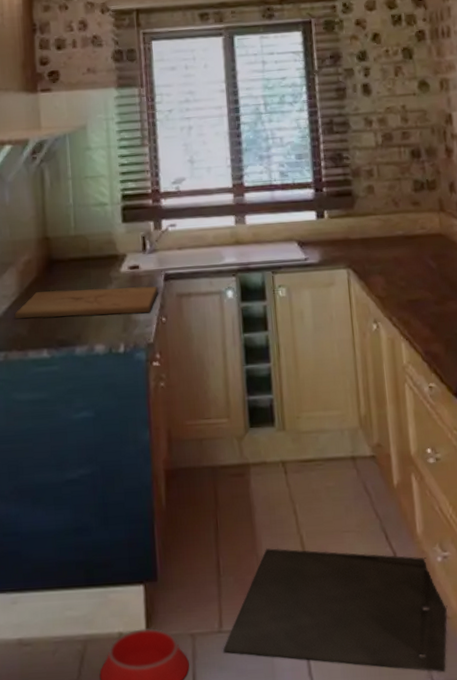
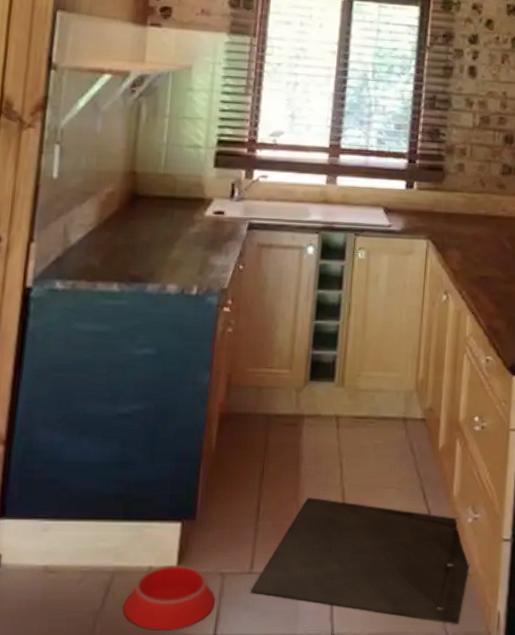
cutting board: present [14,286,159,319] -> none [88,224,241,259]

